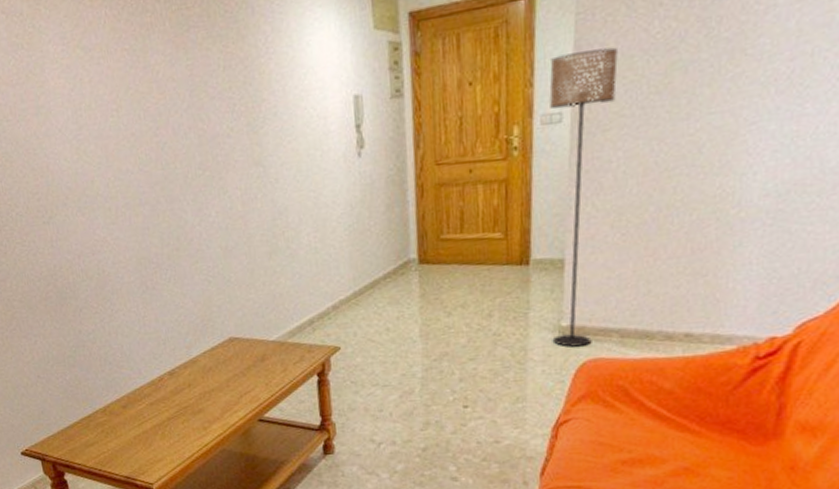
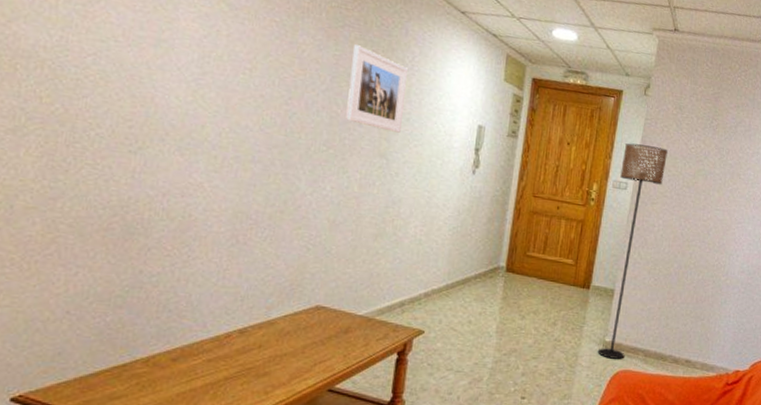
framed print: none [203,45,271,135] -> present [346,44,408,133]

